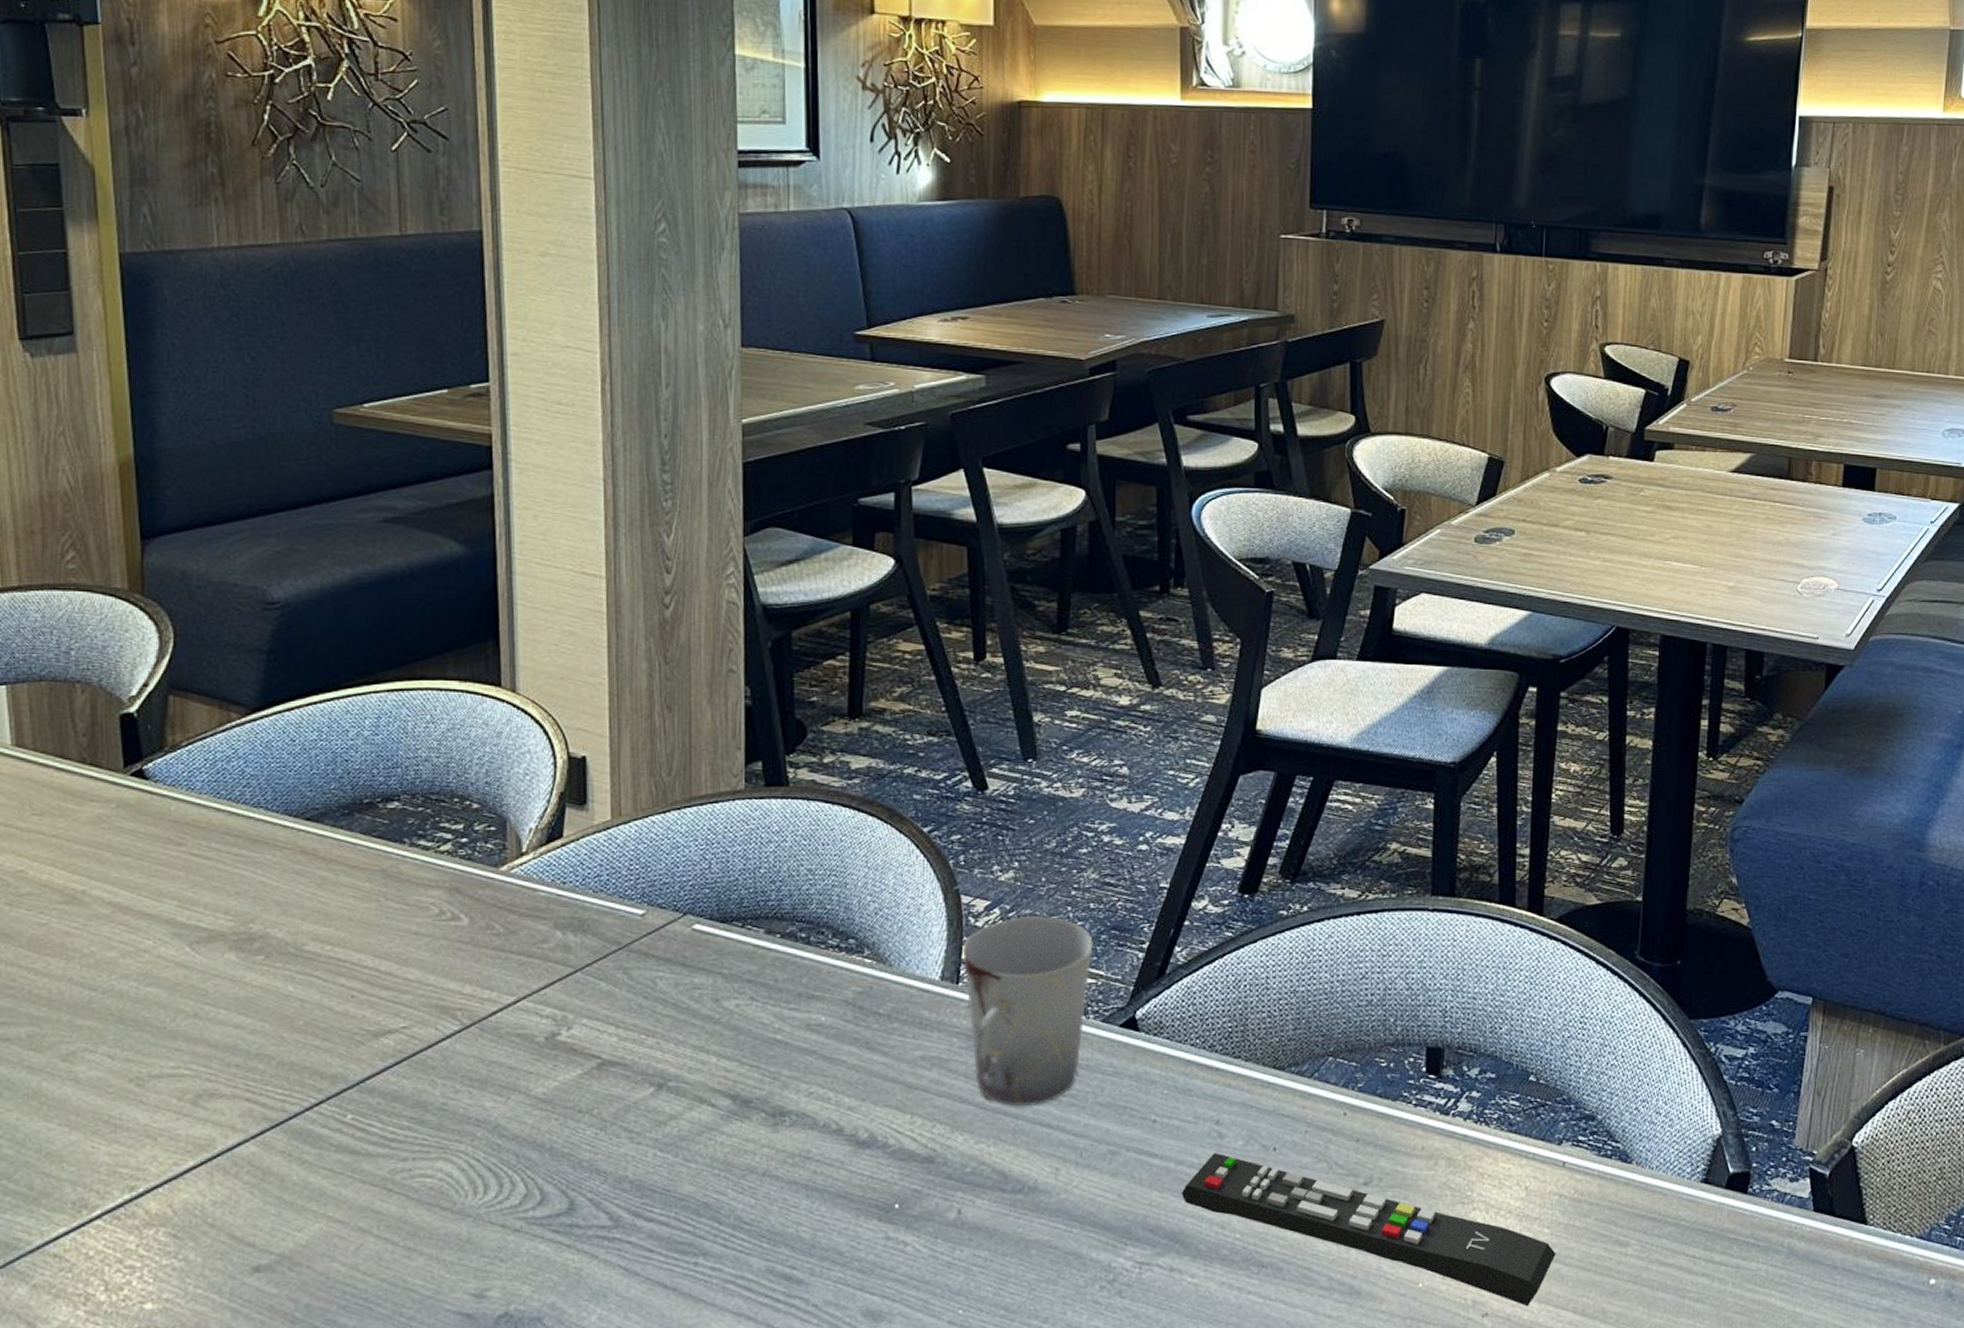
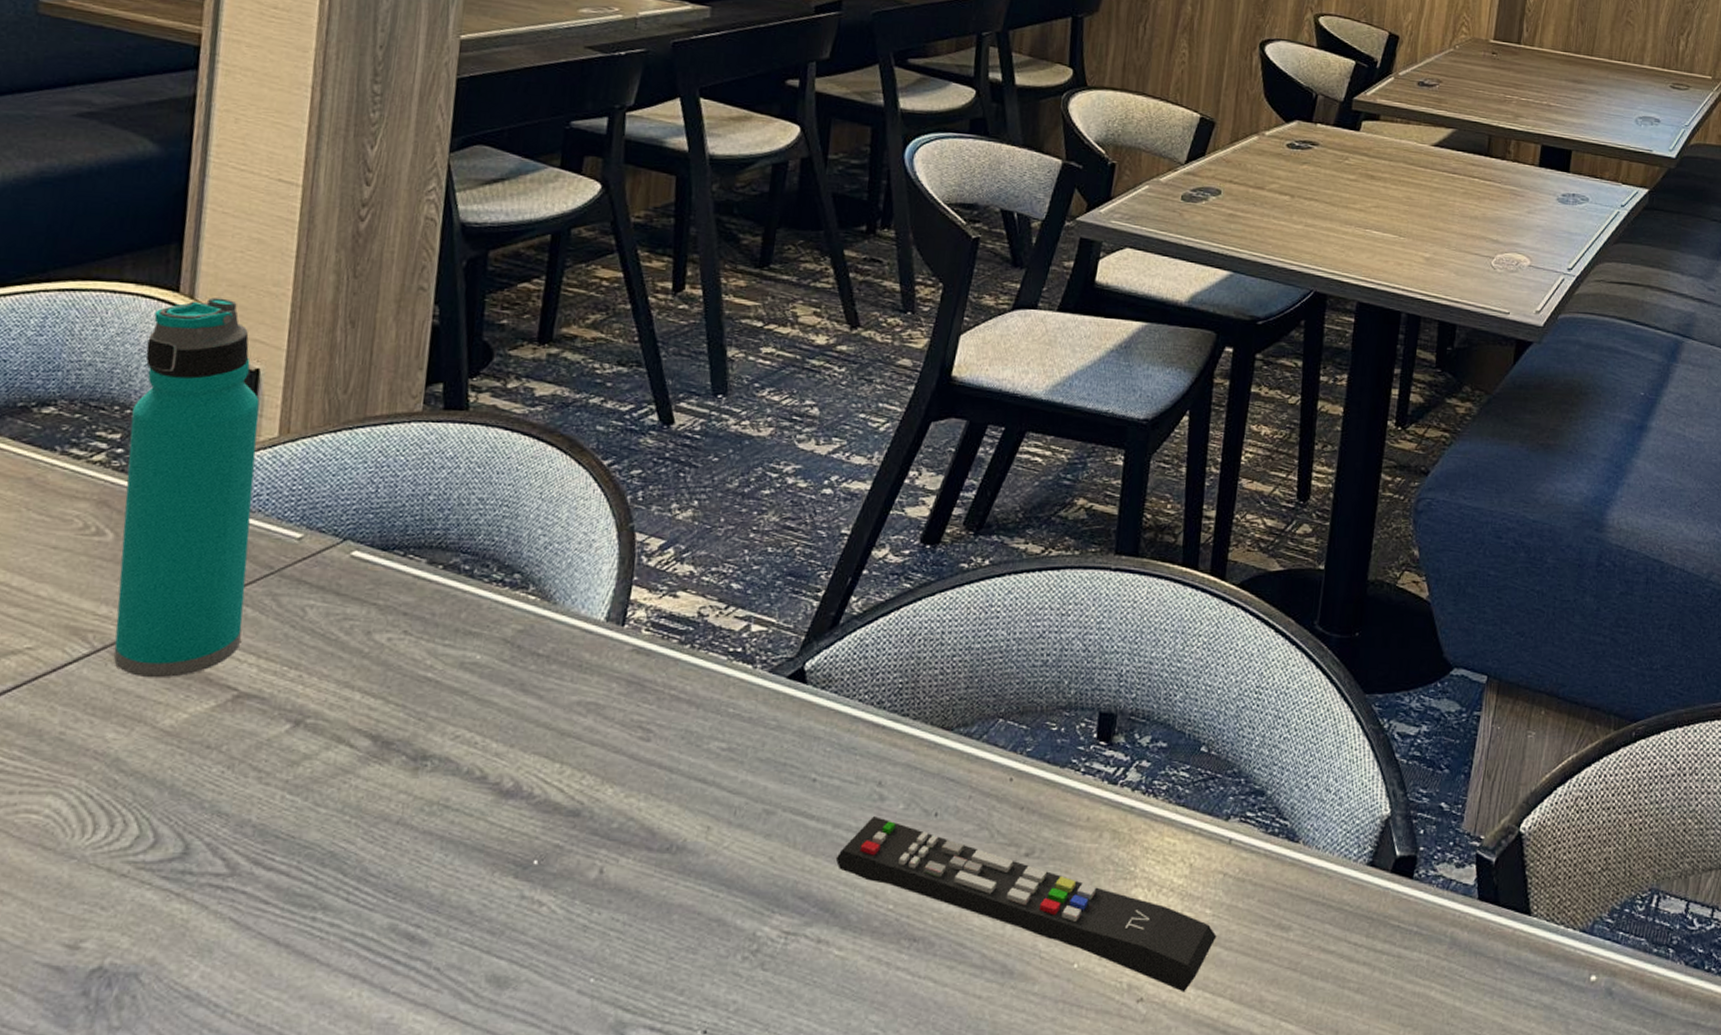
water bottle: none [471,690,598,1050] -> present [113,297,260,678]
cup: present [962,917,1093,1107] -> none [631,558,768,760]

